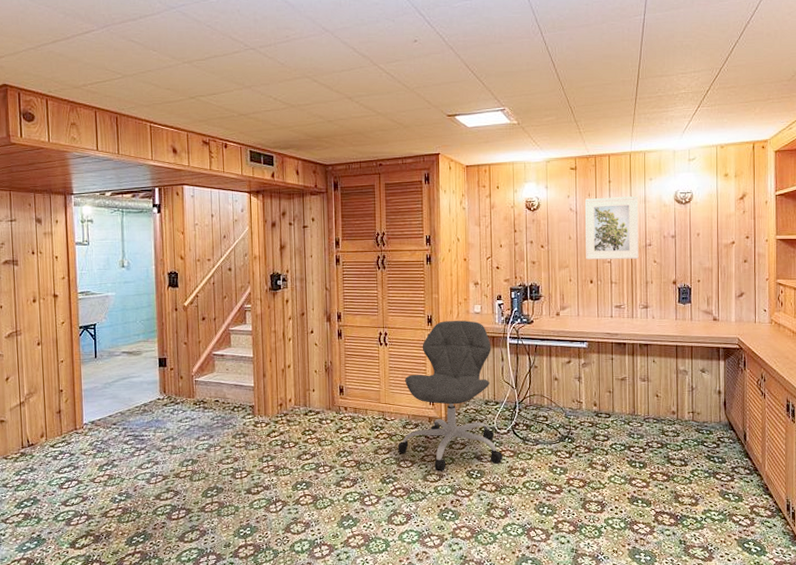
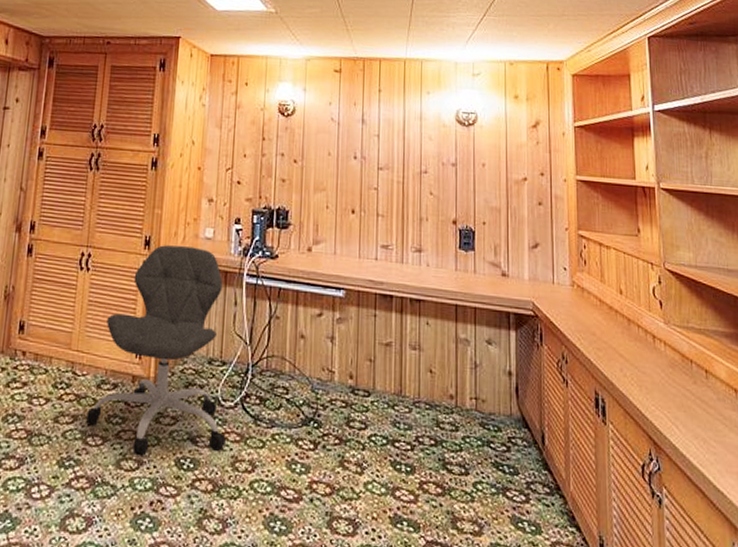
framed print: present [585,195,639,260] -> none [348,108,413,188]

